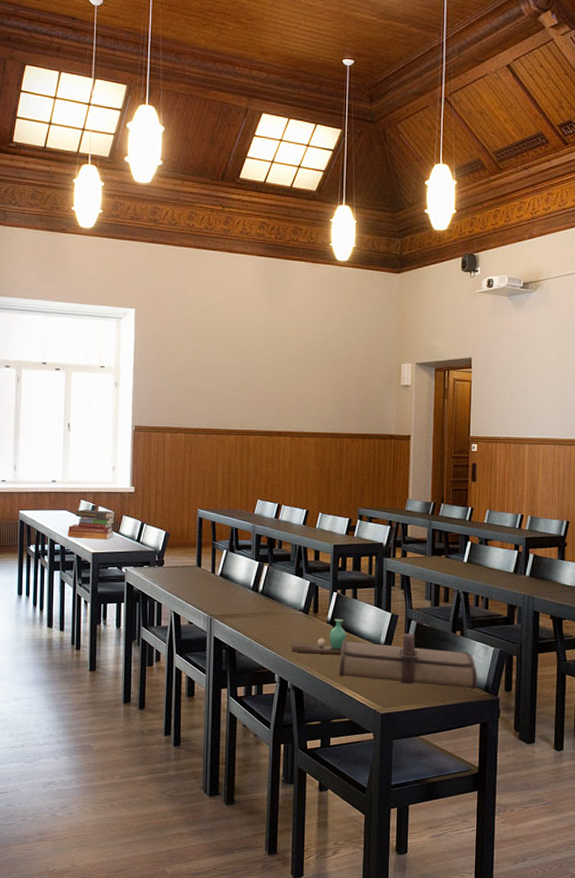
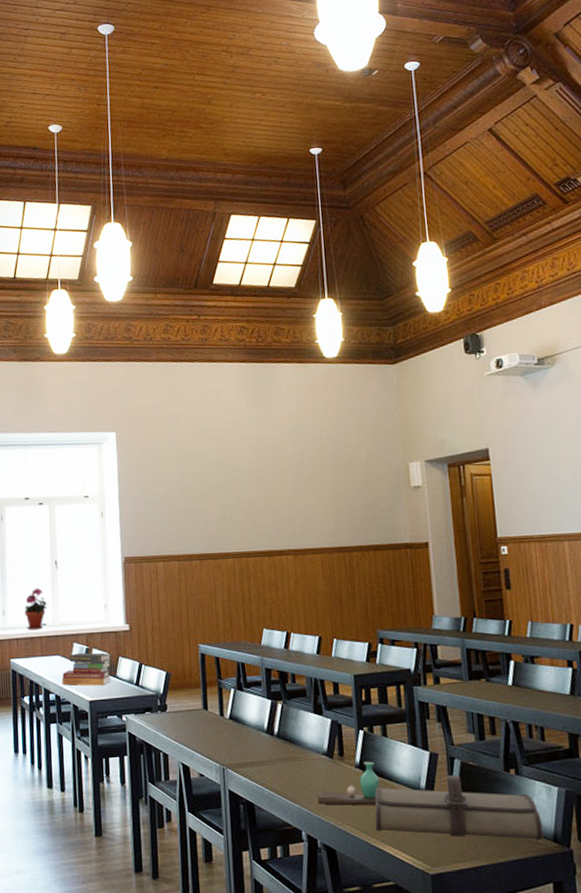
potted plant: none [36,447,59,486] -> present [25,587,48,631]

